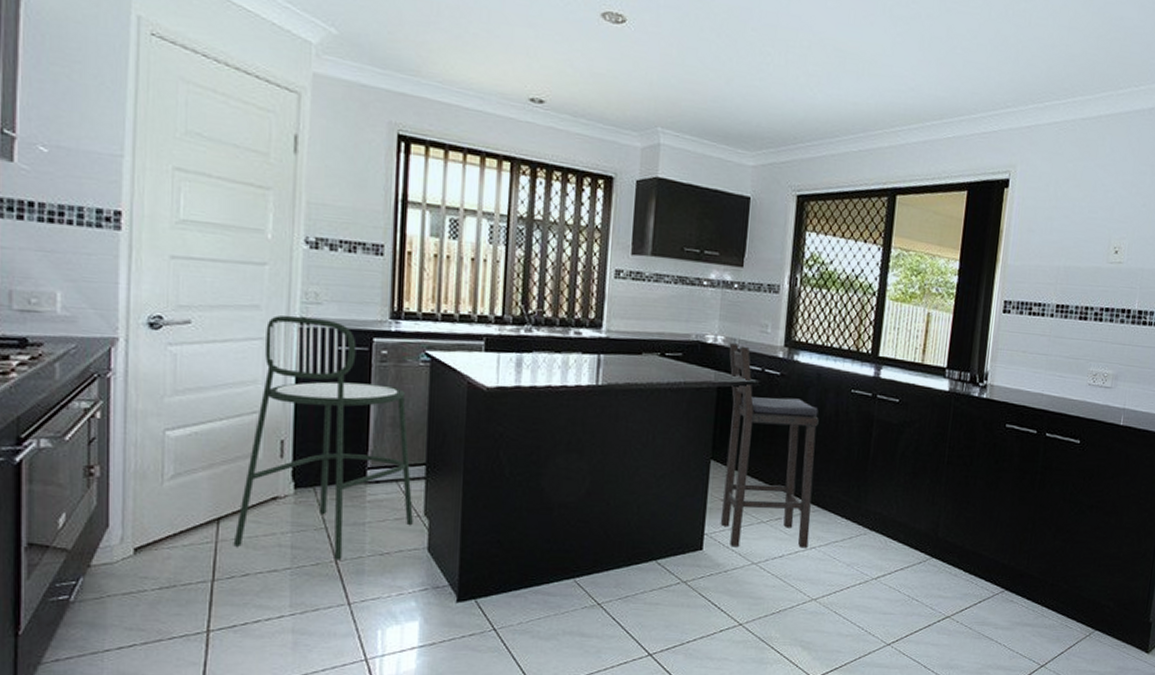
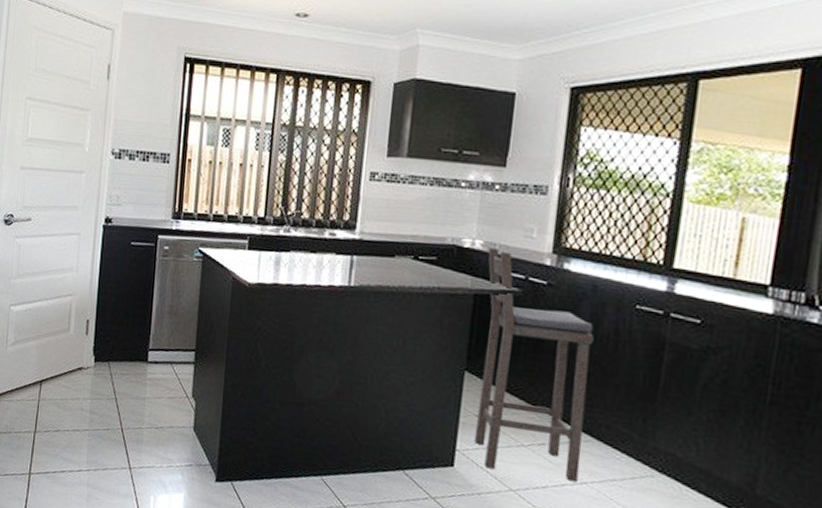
bar stool: present [233,315,413,560] -> none [50,214,183,429]

